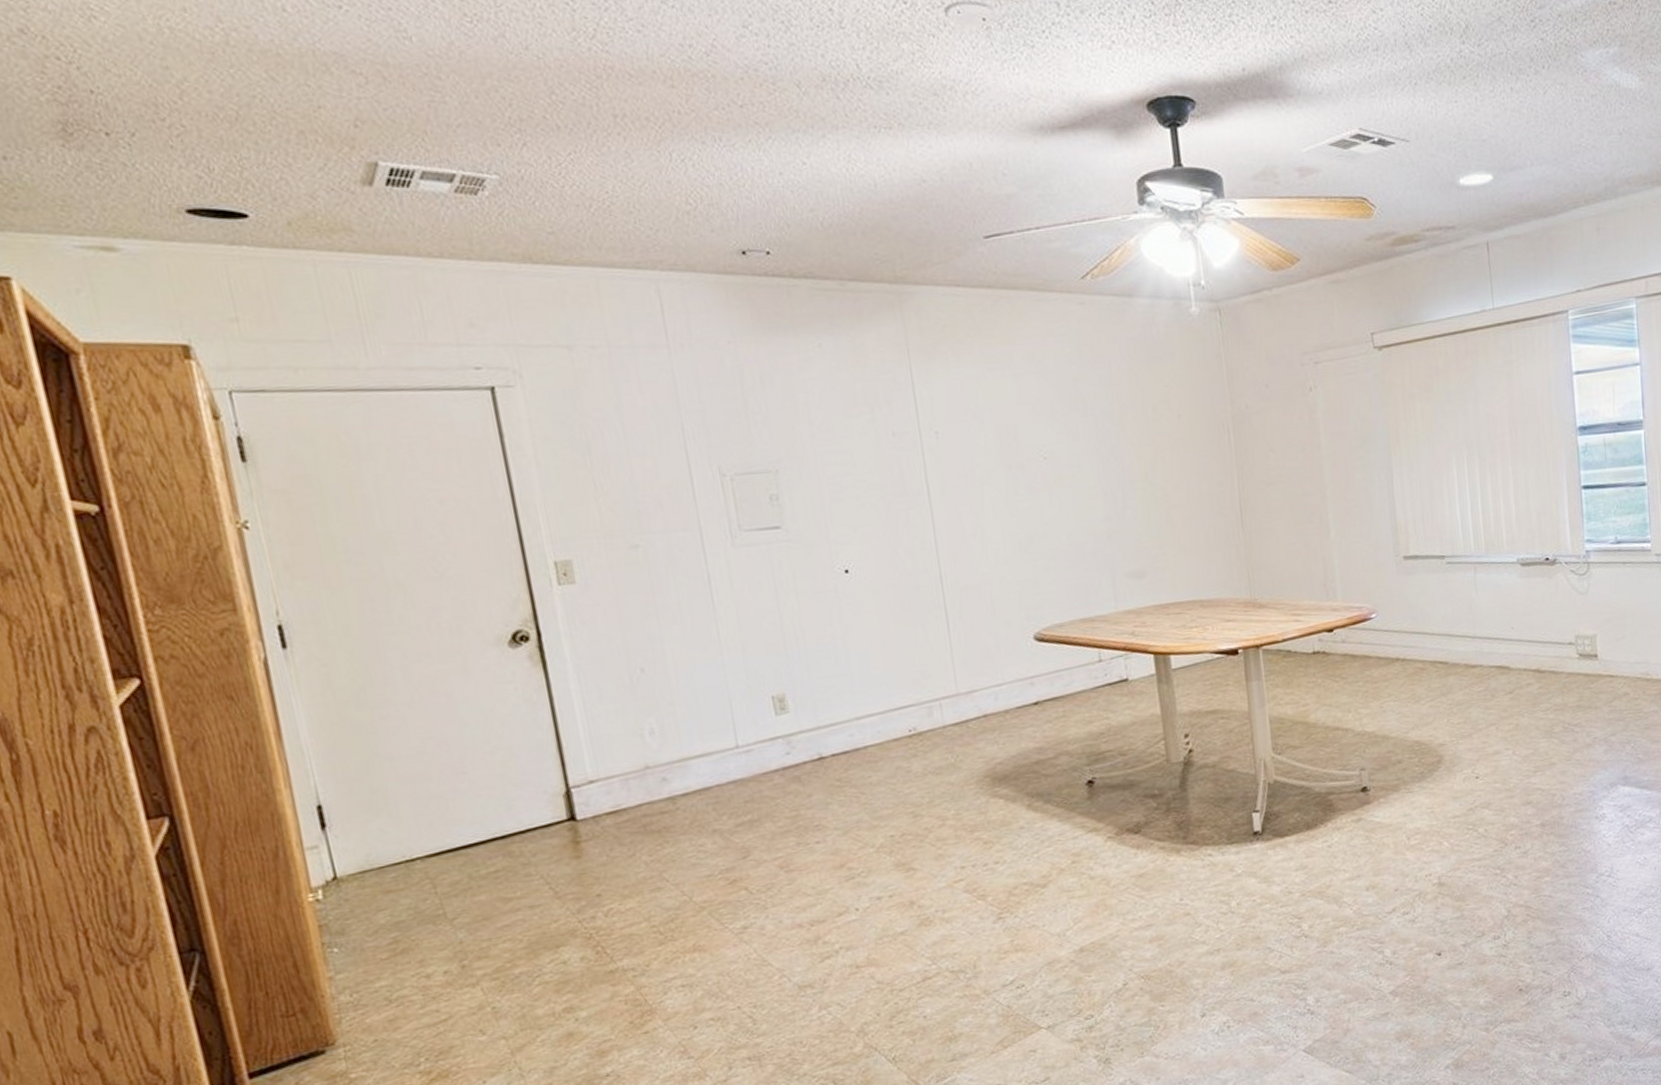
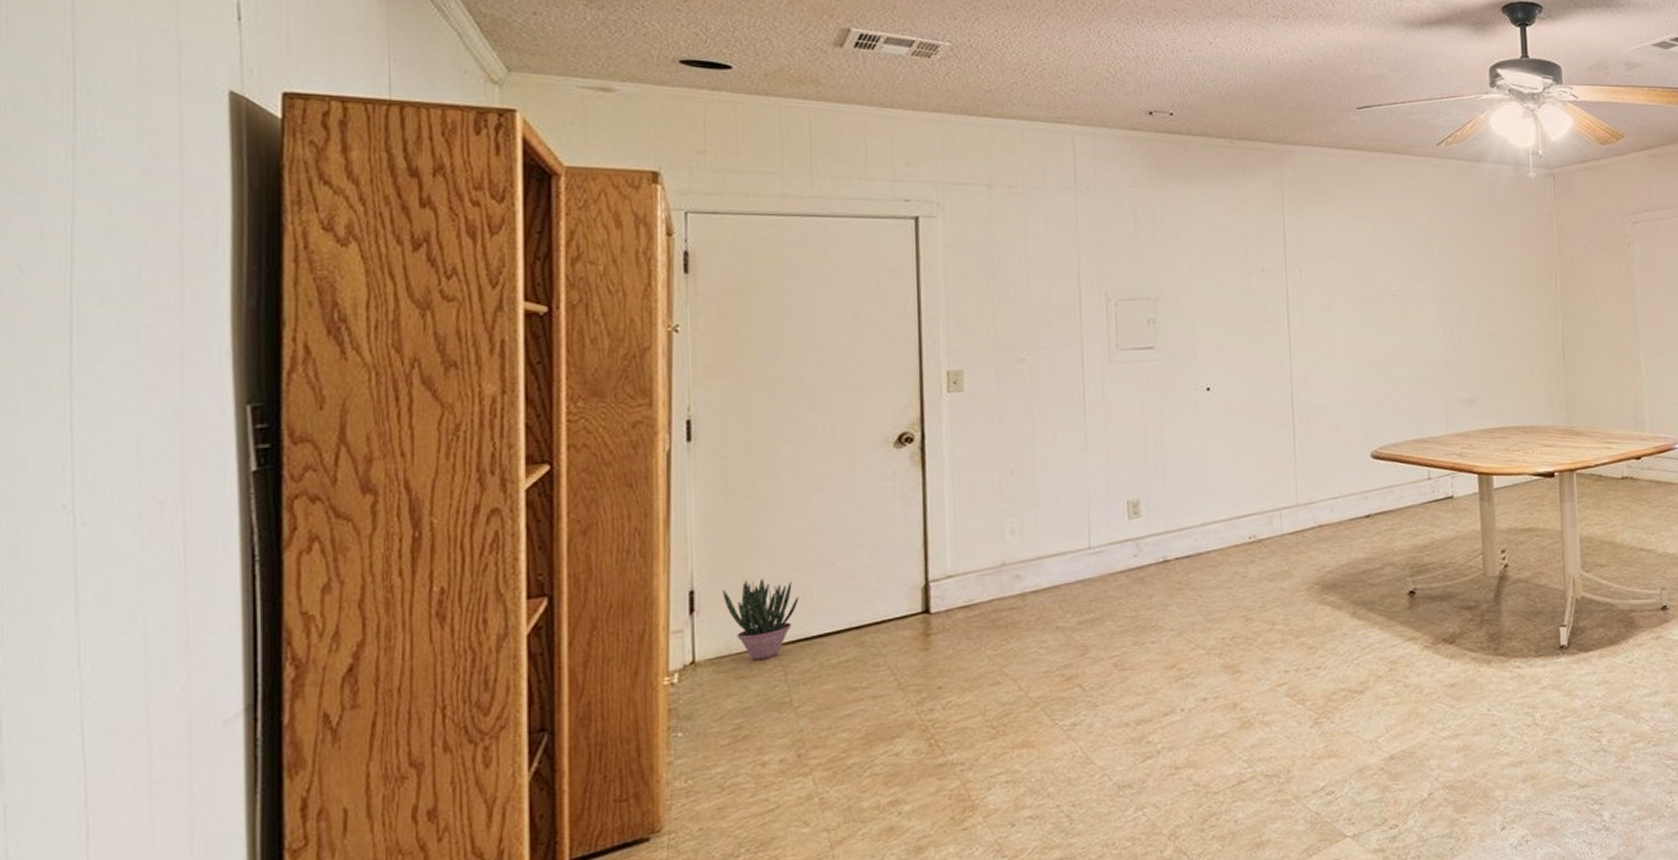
potted plant: none [351,790,435,875] -> present [722,579,799,661]

